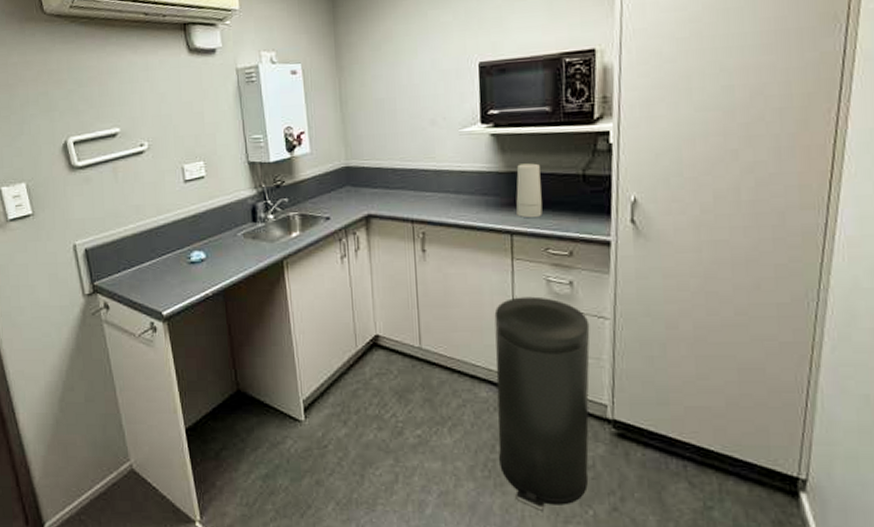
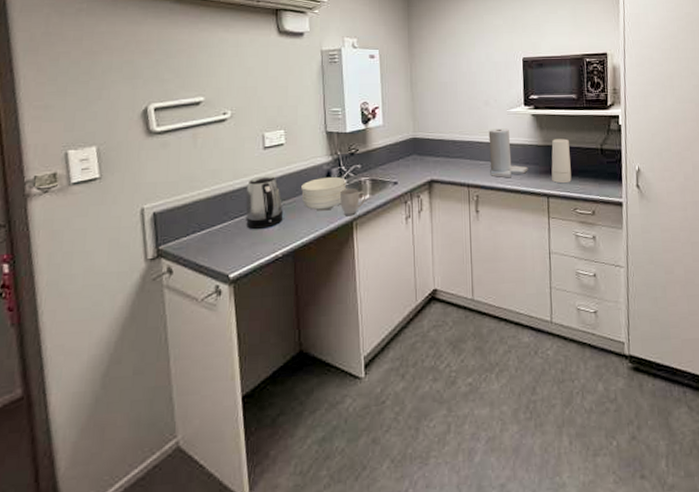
kettle: none [170,211,211,268] -> present [245,176,284,230]
bowl: none [226,211,275,249] -> present [301,176,347,211]
mug: none [266,224,296,255] -> present [339,188,366,216]
paper towel: none [436,152,486,212] -> present [488,128,528,178]
pedal bin: present [494,296,590,511] -> none [535,249,612,447]

